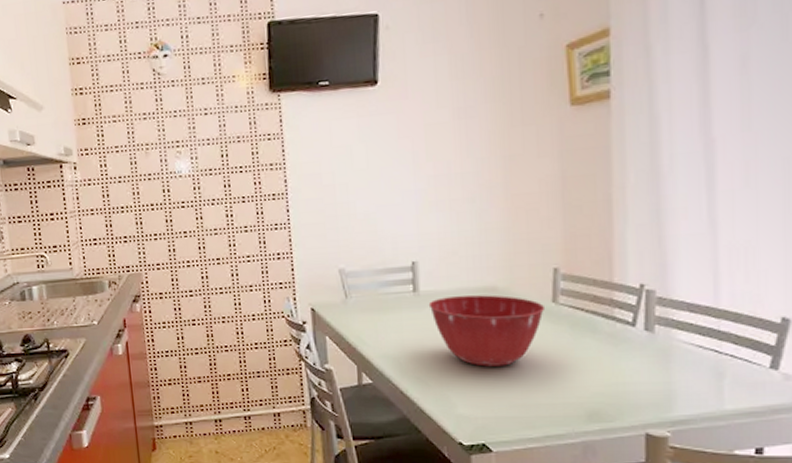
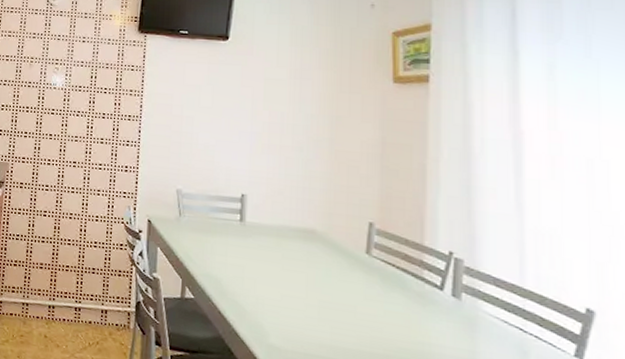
mixing bowl: present [428,295,544,367] -> none [252,231,358,306]

